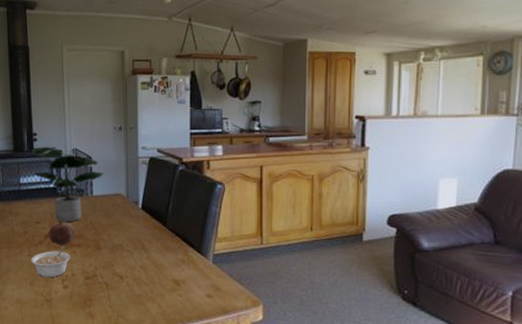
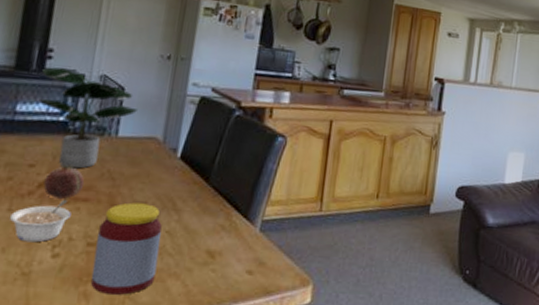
jar: none [92,245,137,315] -> present [91,202,162,295]

